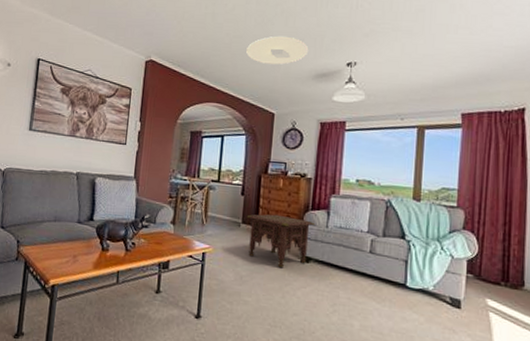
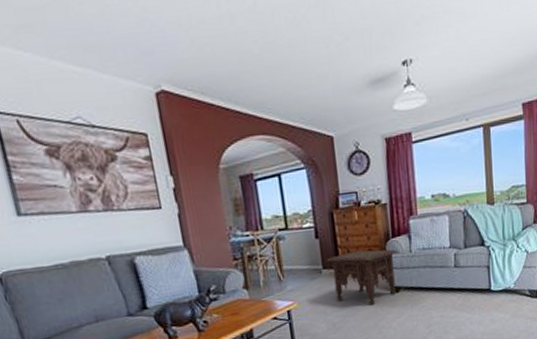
ceiling light: present [246,36,309,65] -> none [283,35,358,76]

